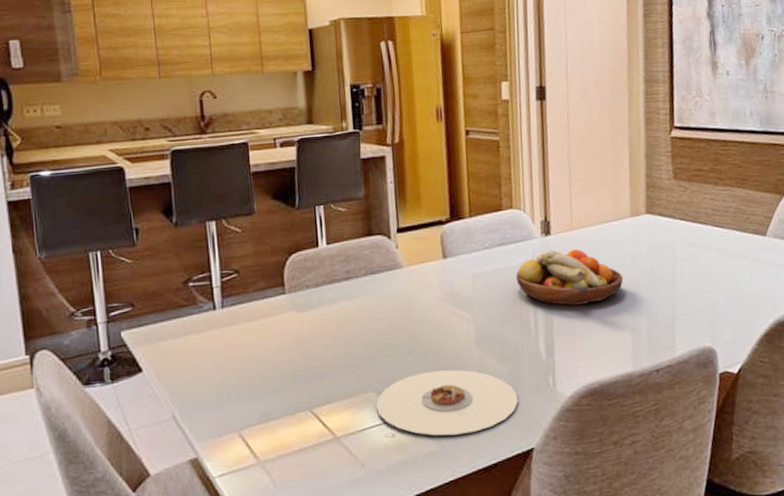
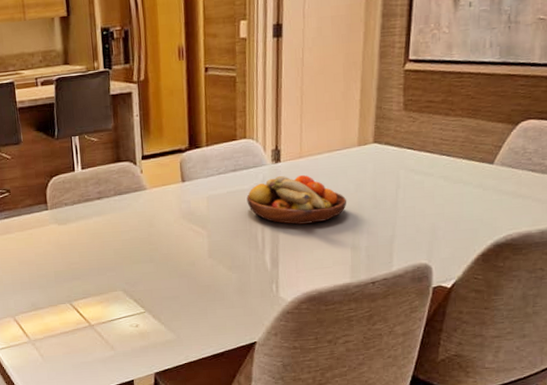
plate: present [376,369,518,436] -> none [123,275,244,328]

